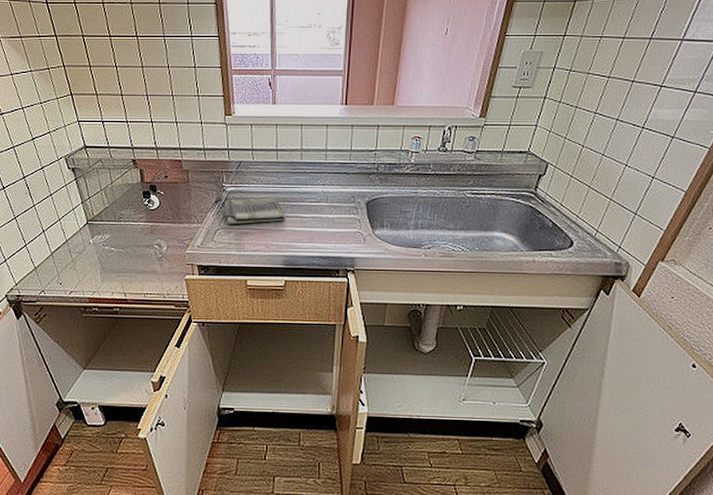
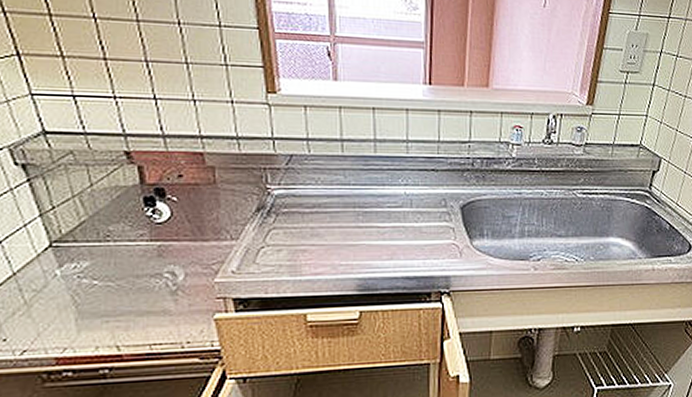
dish towel: present [224,197,286,225] -> none [270,201,357,240]

